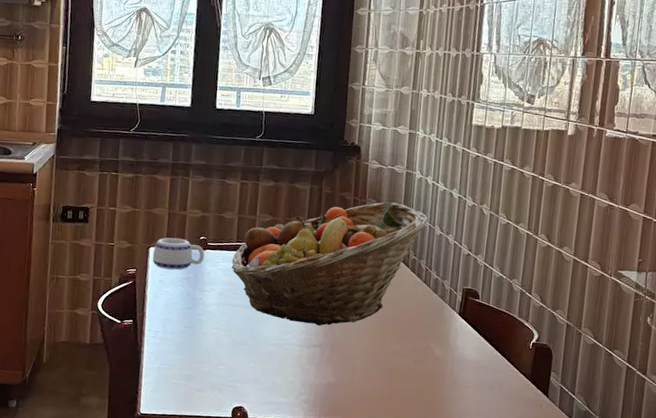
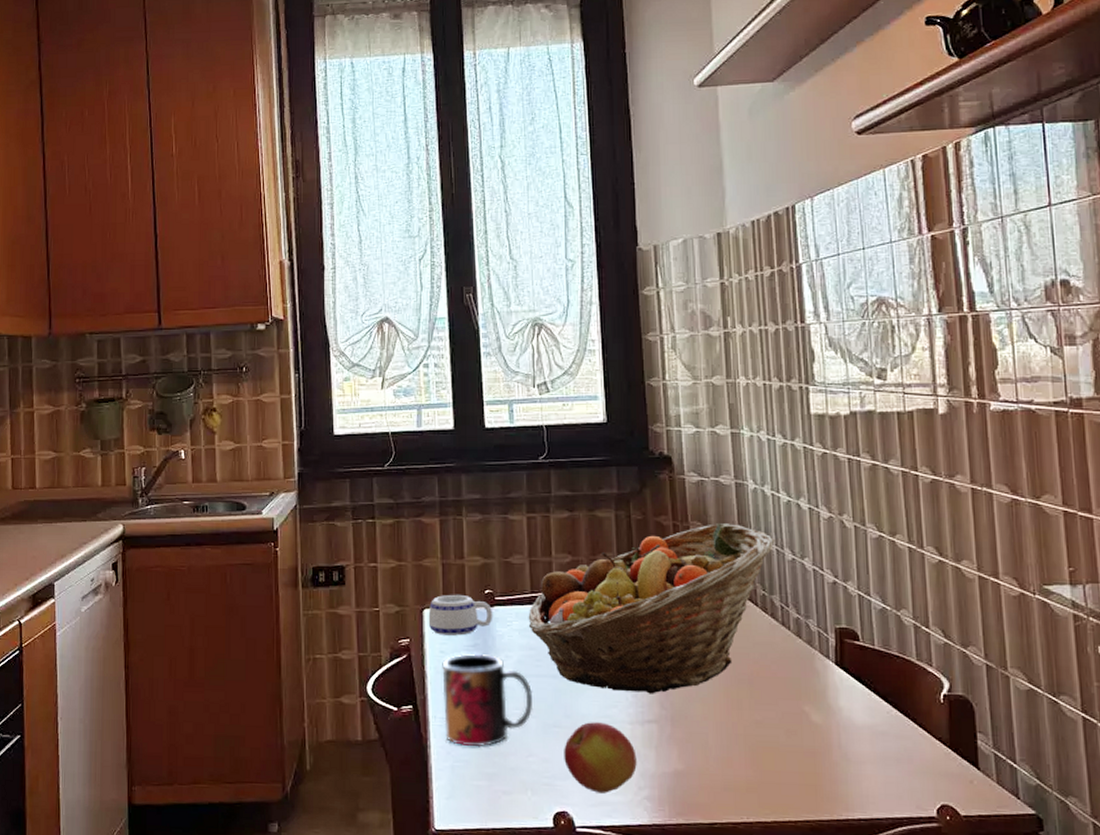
mug: none [156,284,229,355] -> present [442,653,534,747]
apple: none [246,343,301,396] -> present [564,722,637,793]

